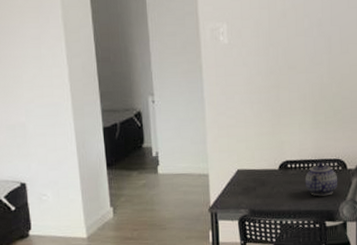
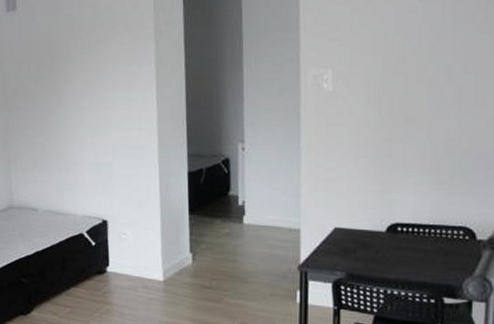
teapot: present [305,162,337,196] -> none [418,229,462,268]

